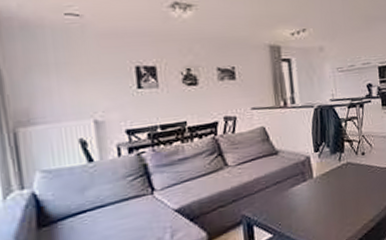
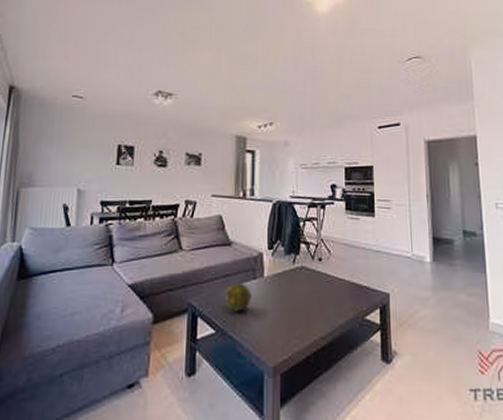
decorative ball: none [278,186,304,214] -> present [225,282,252,311]

